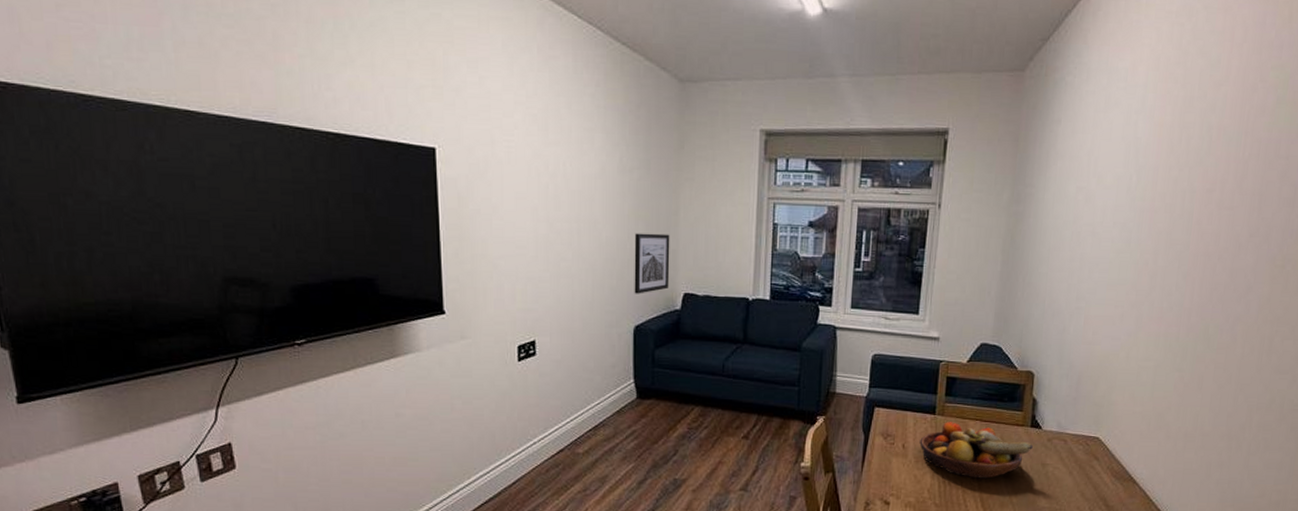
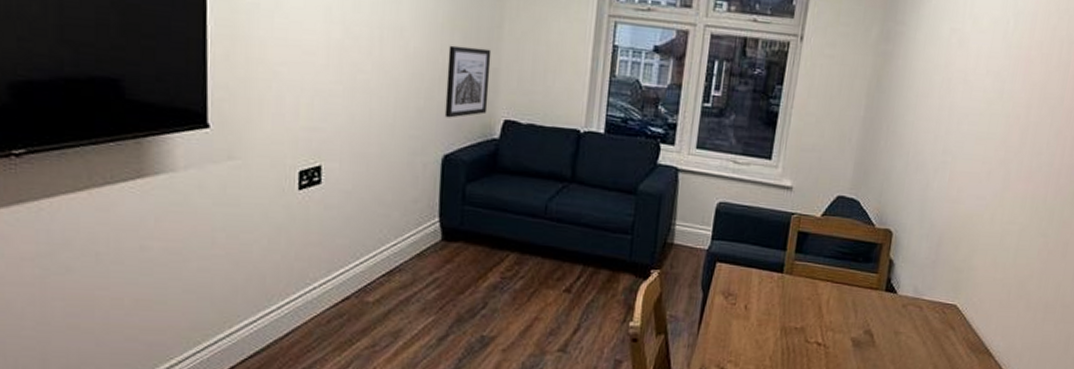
fruit bowl: present [919,422,1033,479] -> none [764,282,886,347]

